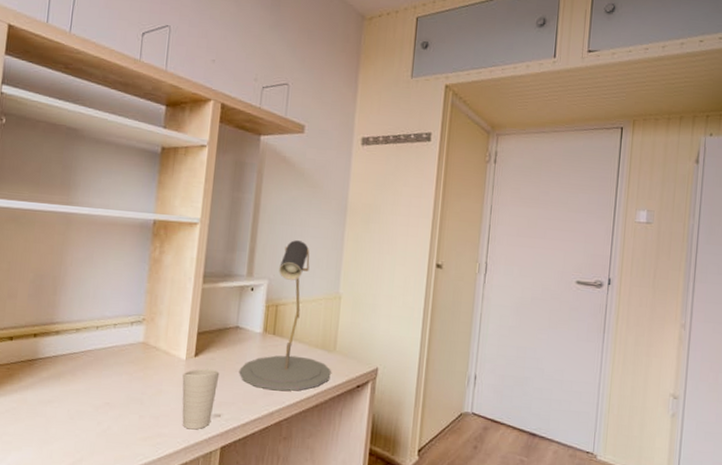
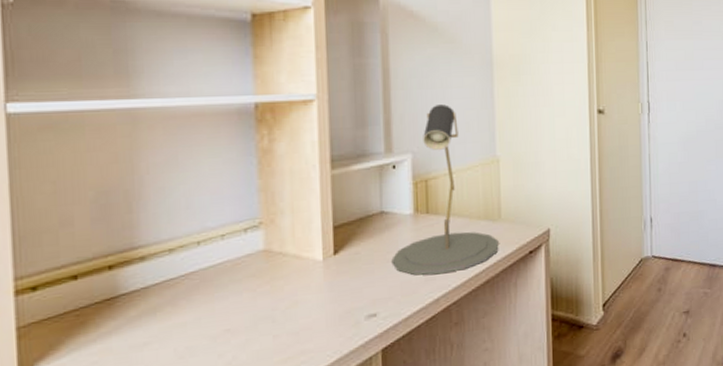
cup: present [182,368,220,430] -> none [322,264,368,339]

